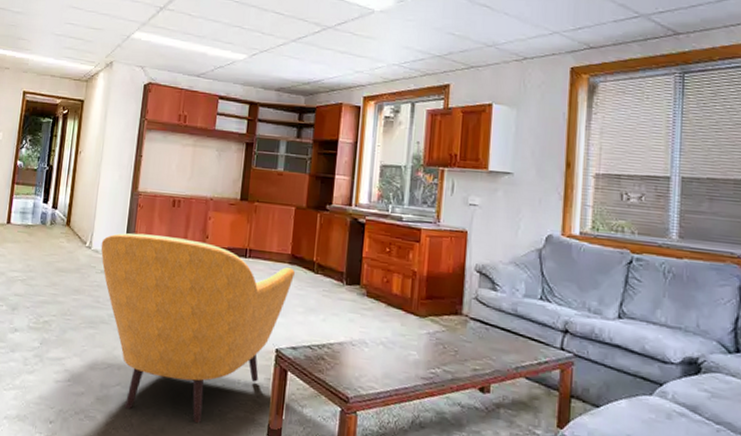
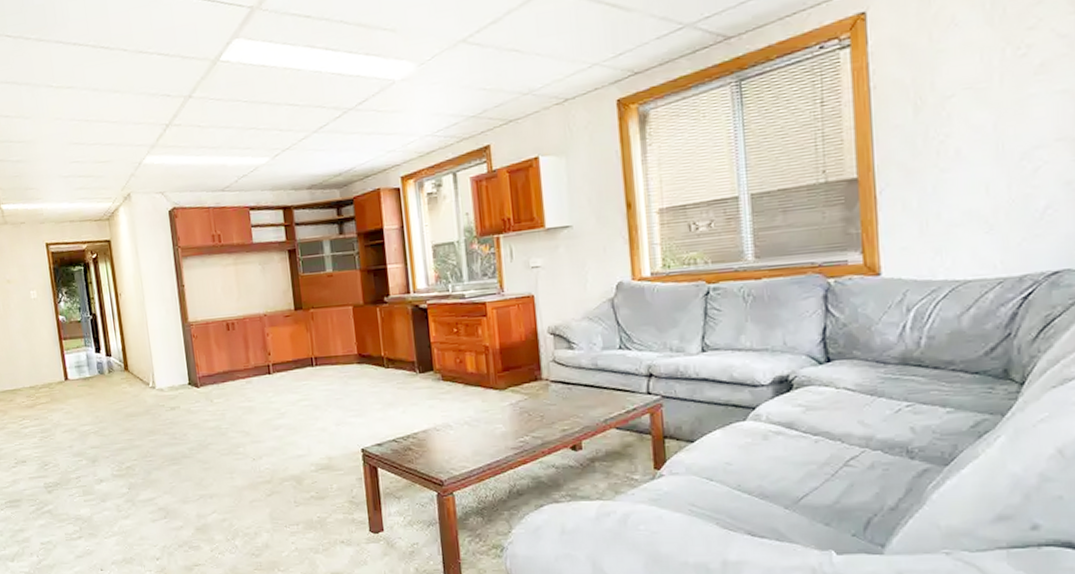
armchair: present [100,233,295,424] -> none [164,359,366,534]

